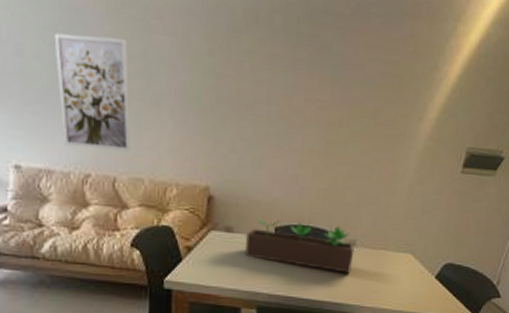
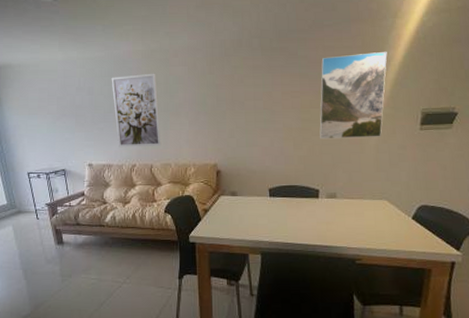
succulent planter: present [244,217,355,273] -> none [246,182,336,221]
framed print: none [346,59,441,176] -> present [319,51,388,140]

